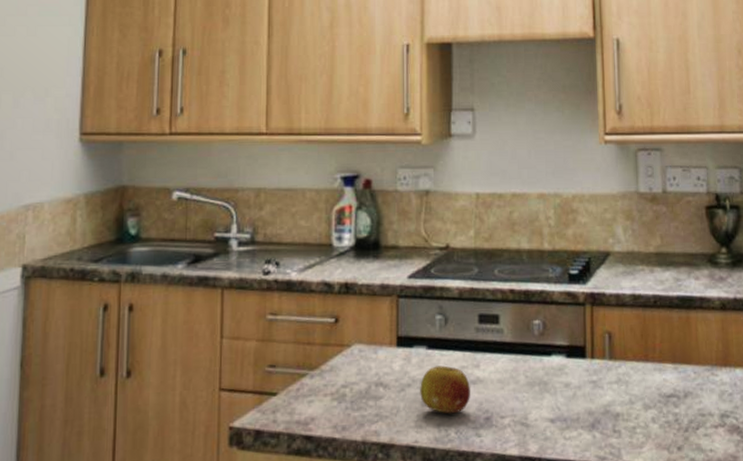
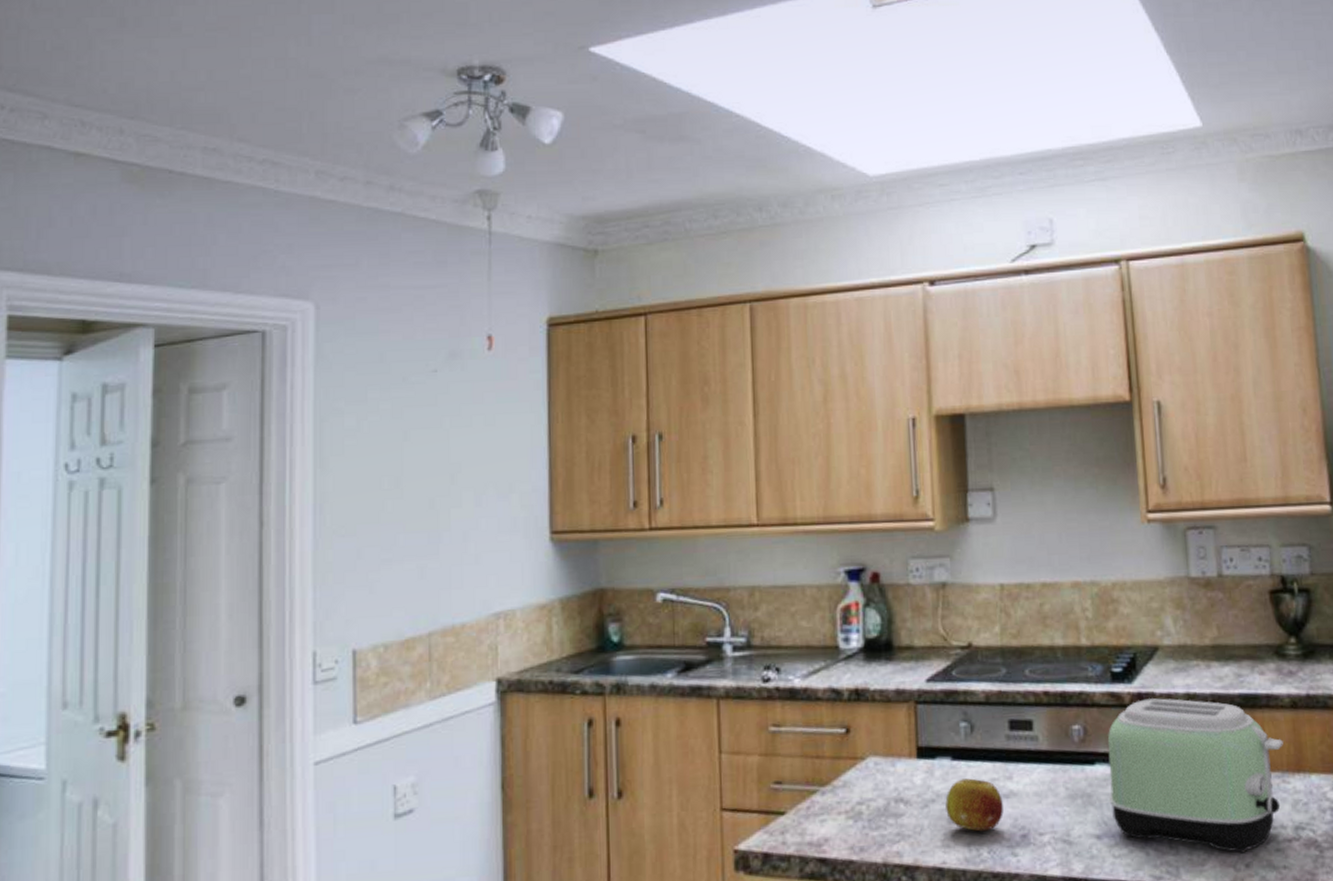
toaster: none [562,298,713,438] -> present [1107,698,1283,853]

